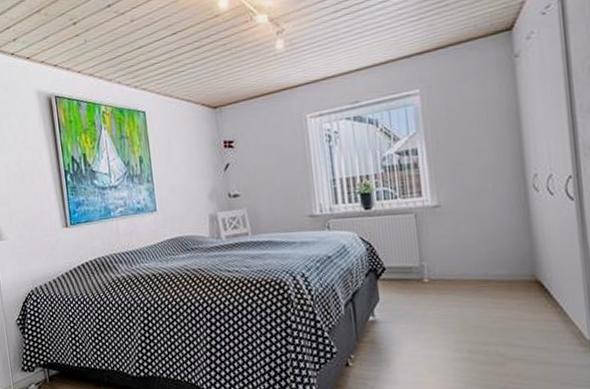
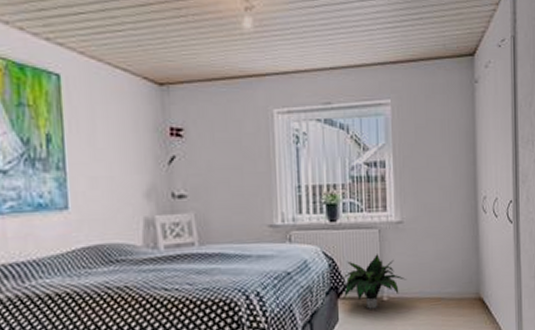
potted plant: none [380,238,447,290] -> present [342,254,406,309]

